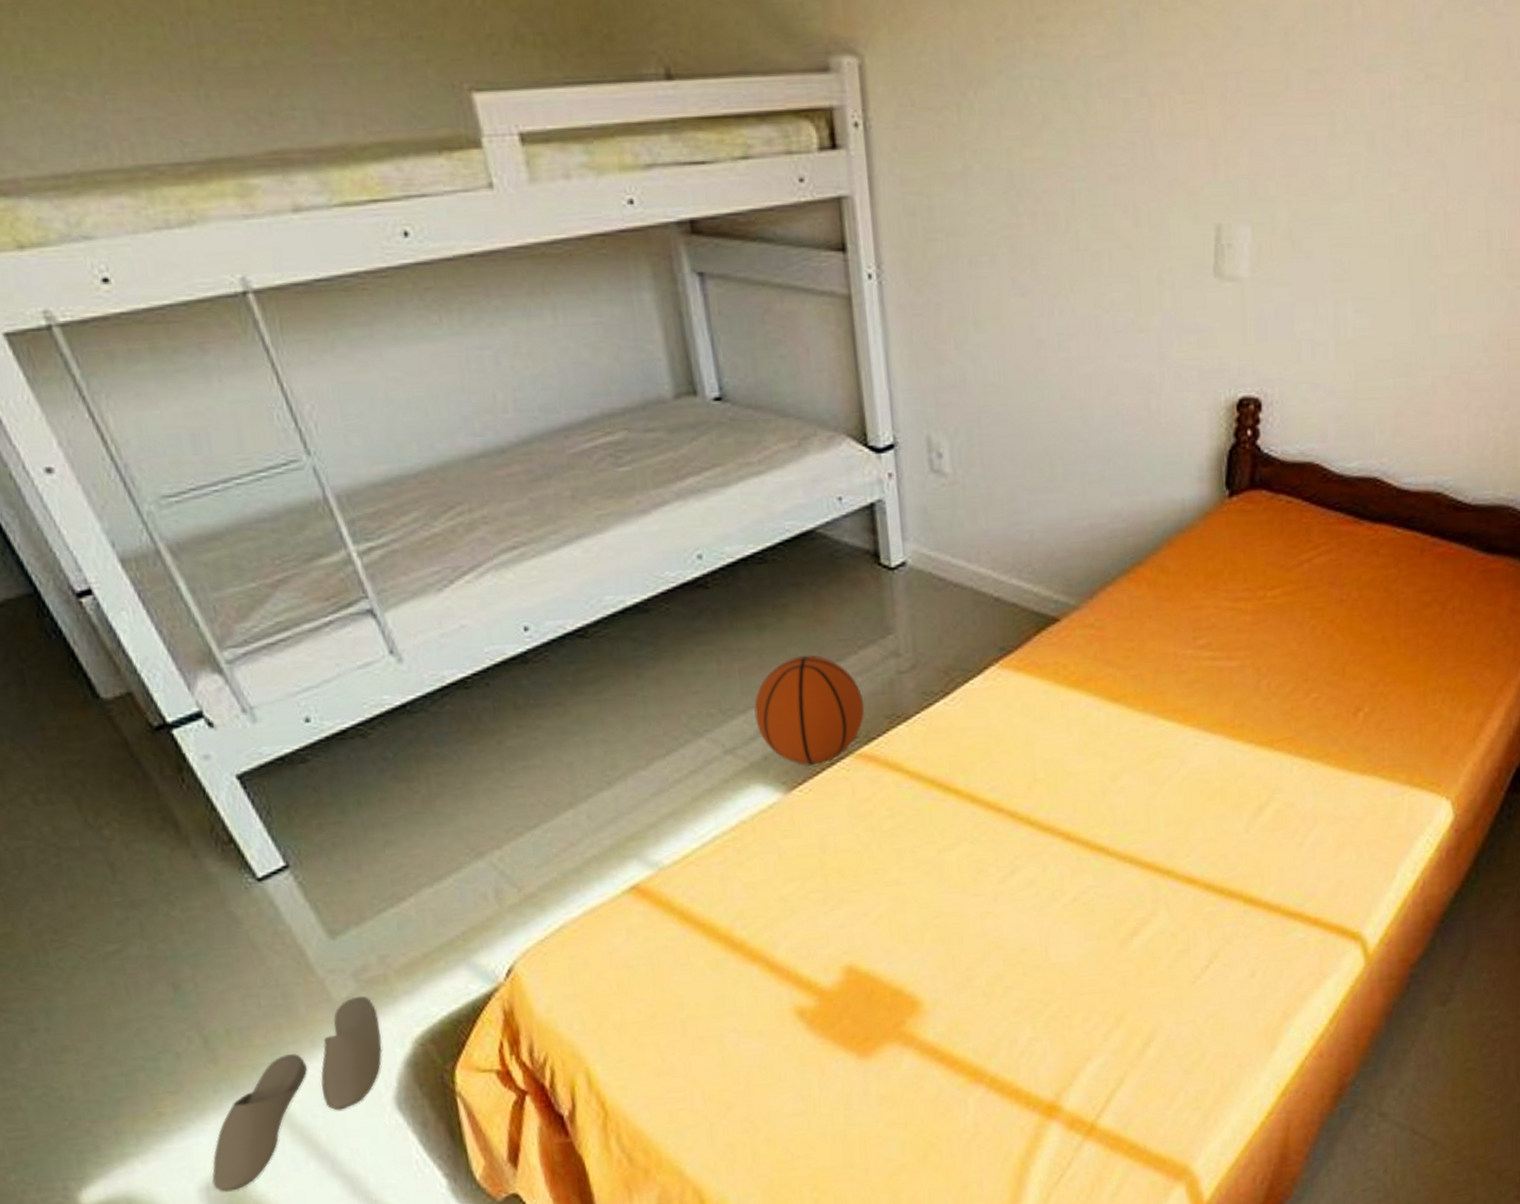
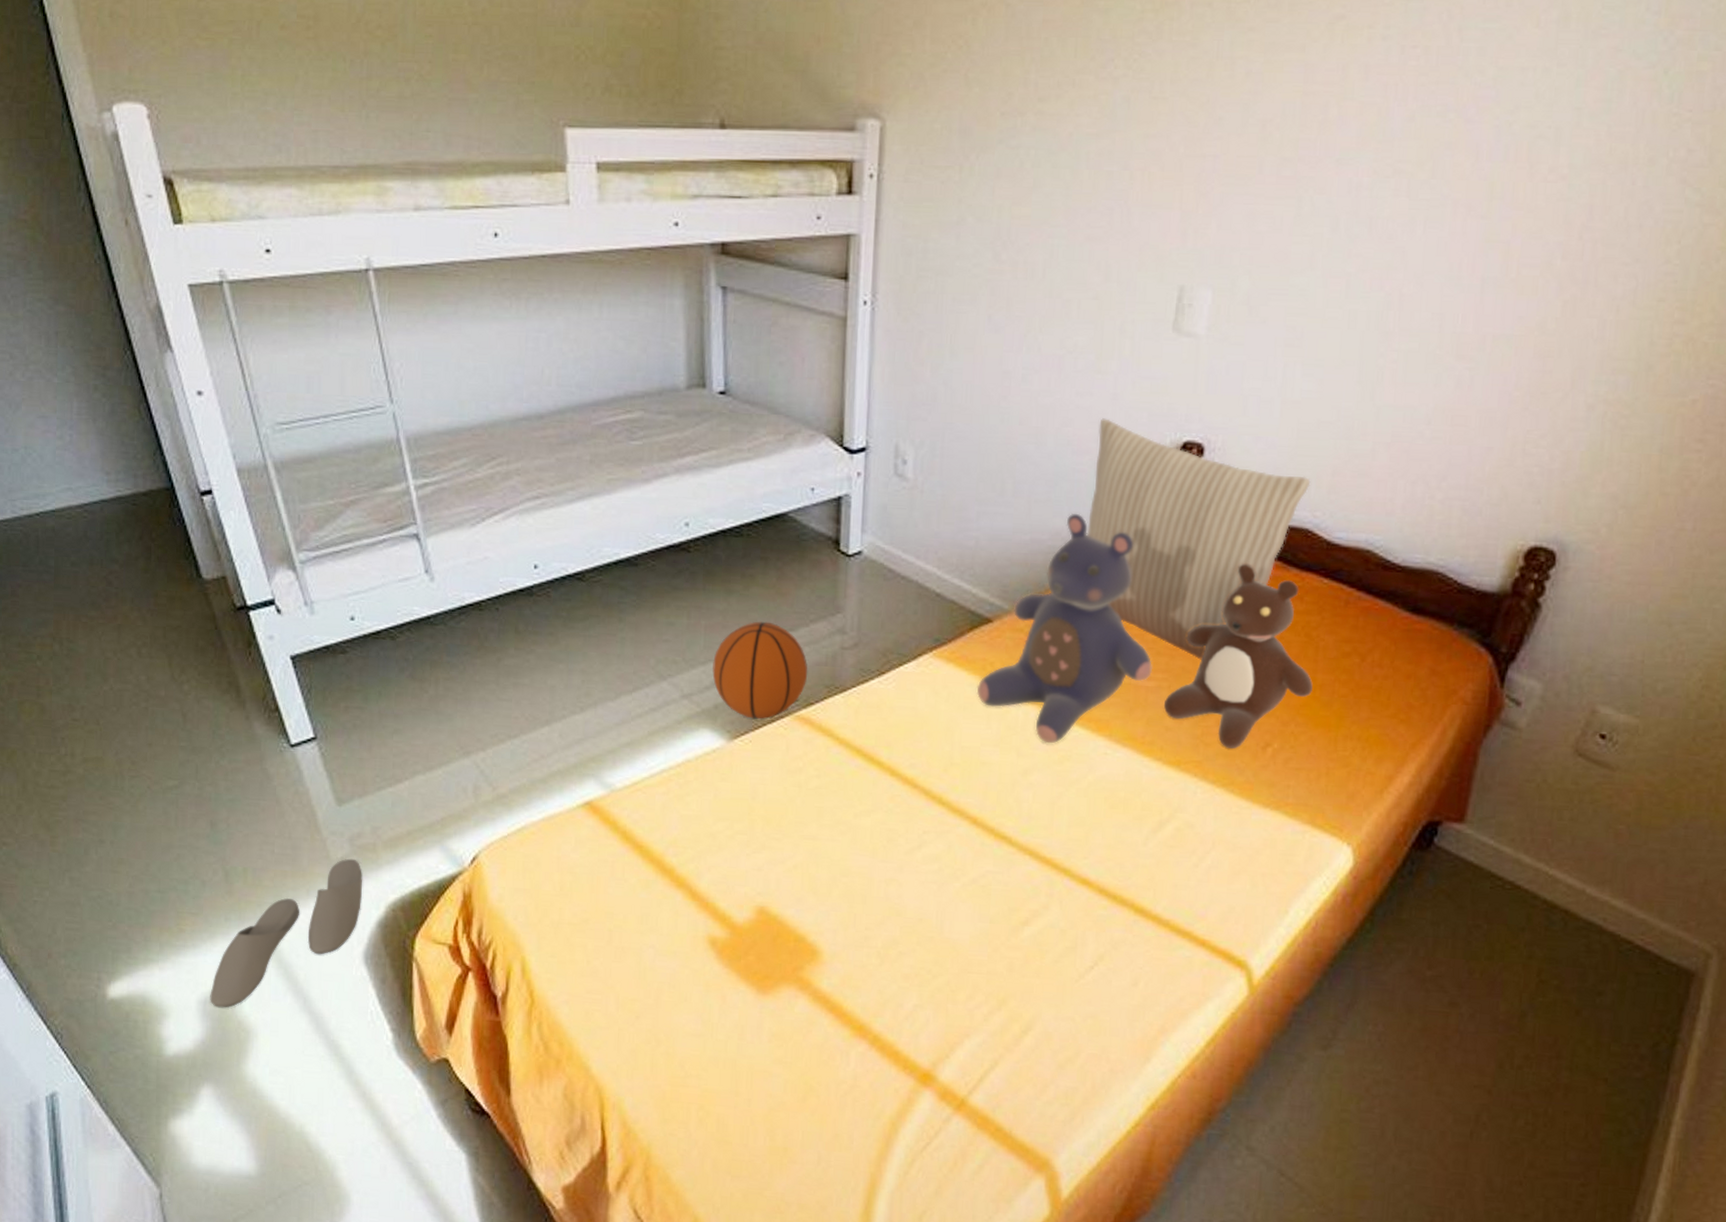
teddy bear: none [1051,490,1234,743] -> present [976,513,1152,744]
pillow: none [1147,381,1374,631] -> present [1086,418,1311,660]
stuffed animal: none [1249,522,1397,719] -> present [1163,563,1313,749]

